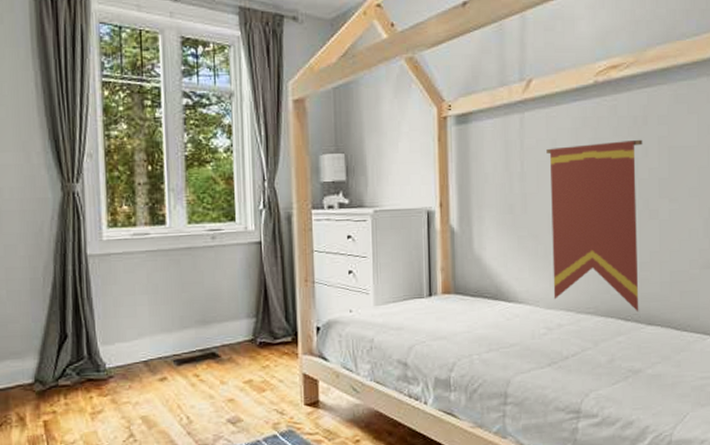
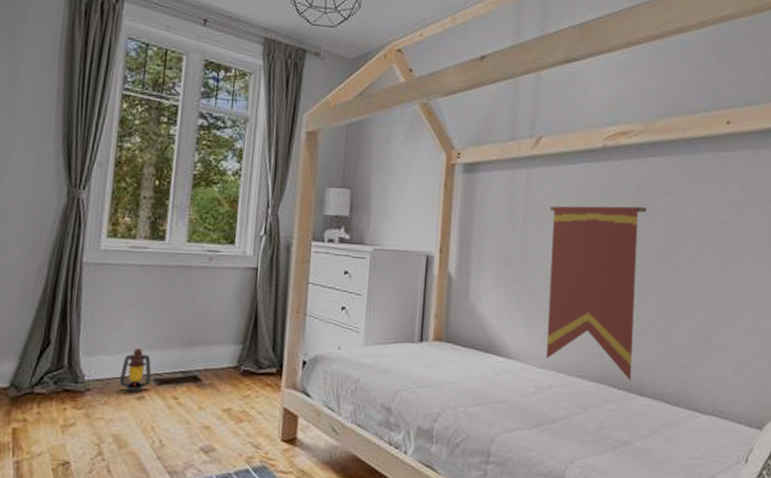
lantern: none [140,332,171,374] -> present [120,348,152,392]

